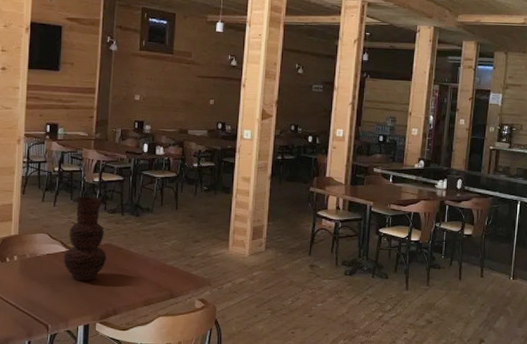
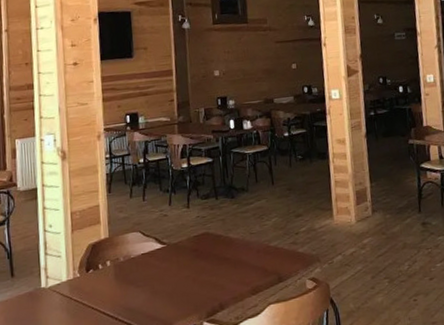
vase: present [63,196,107,282] -> none [159,183,206,279]

